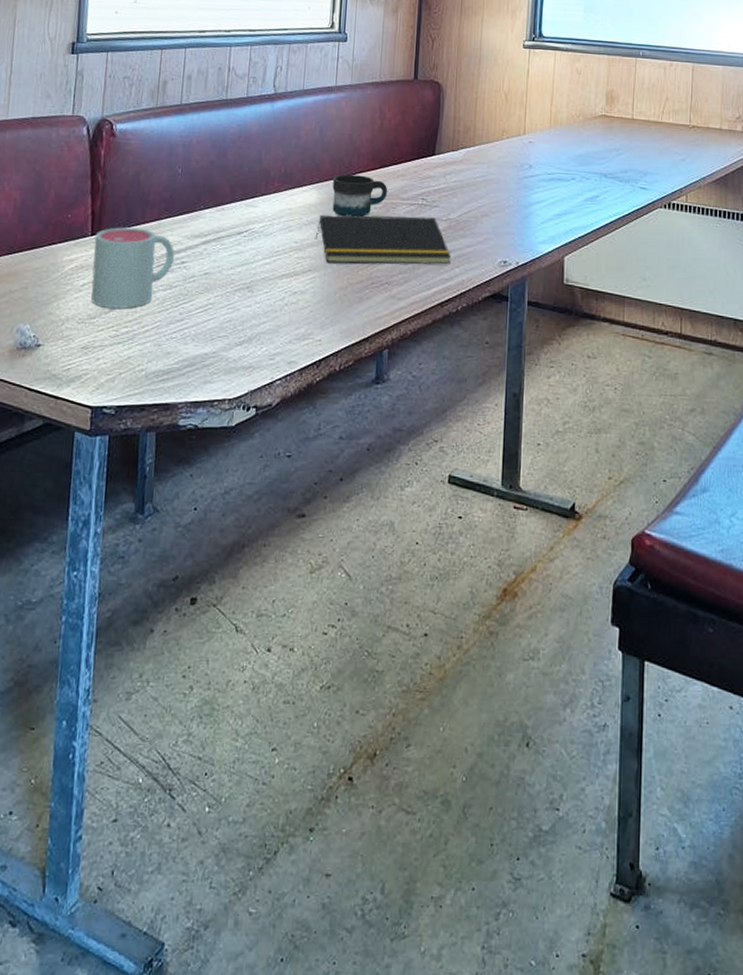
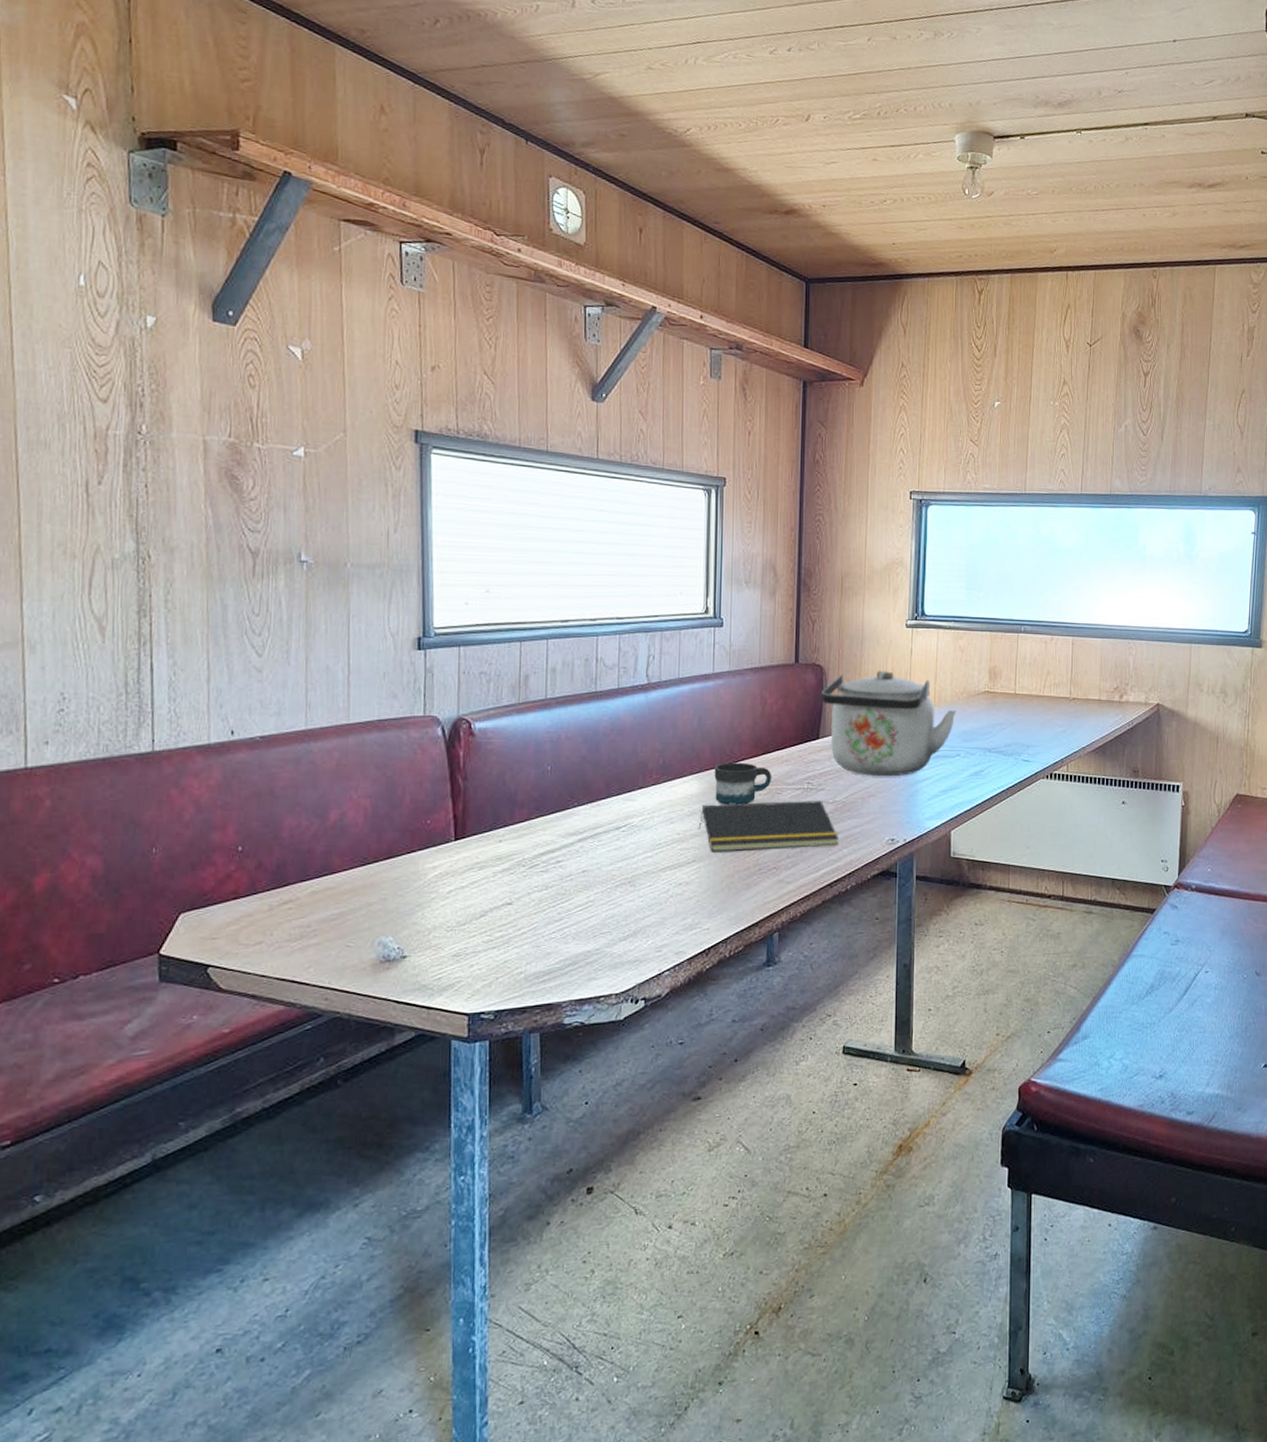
mug: present [91,227,174,309] -> none [459,829,548,913]
kettle: none [437,89,572,198] -> present [820,670,956,777]

